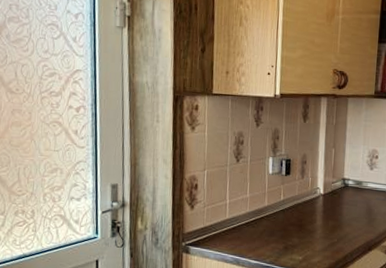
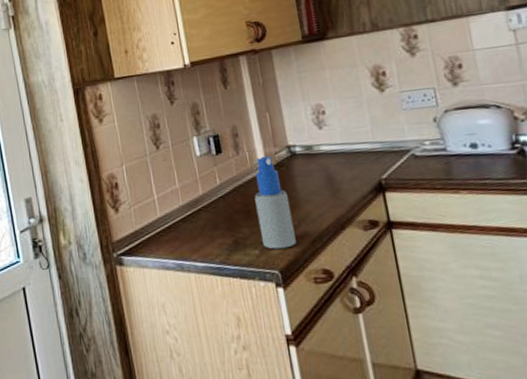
spray bottle: none [306,183,335,259] -> present [254,155,297,249]

